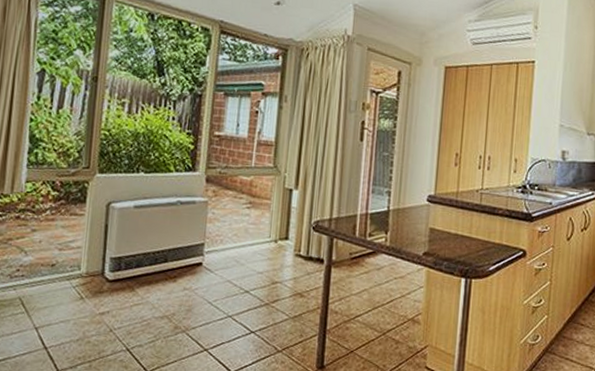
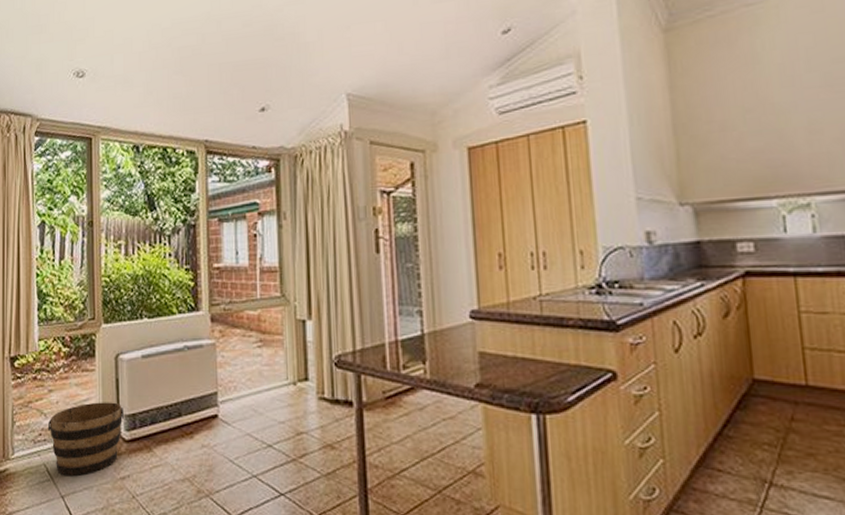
bucket: none [27,244,110,310] -> present [47,402,124,477]

